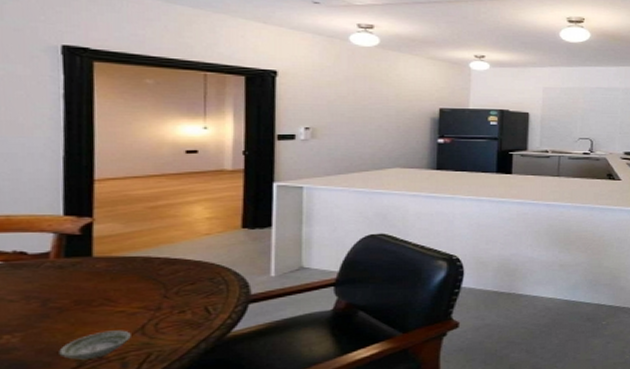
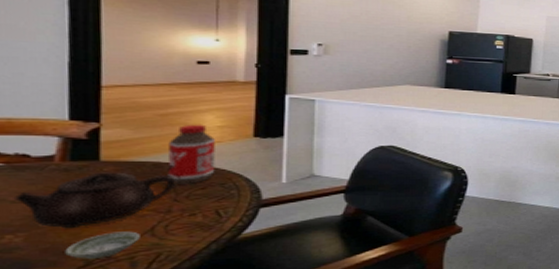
teapot: none [11,268,167,328] -> present [13,172,177,229]
bottle: none [157,216,204,280] -> present [167,124,215,184]

